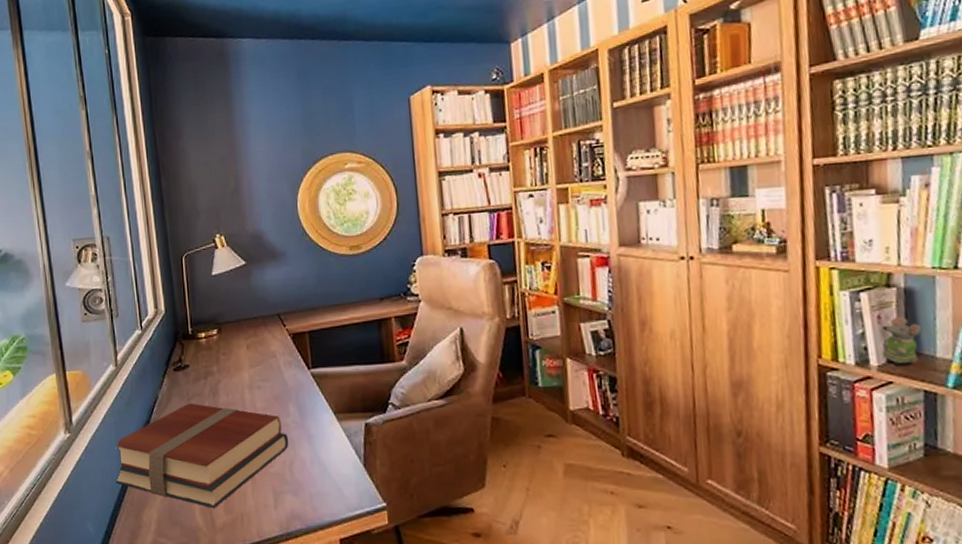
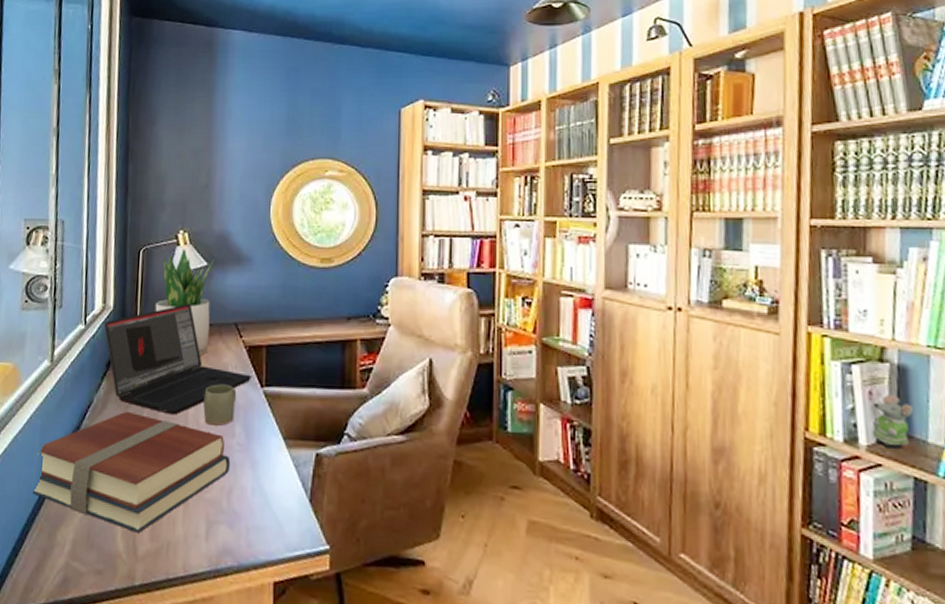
laptop: none [159,300,298,402] -> present [104,303,251,415]
planter: none [202,251,256,347] -> present [155,249,214,356]
mug: none [257,370,287,408] -> present [203,384,237,426]

